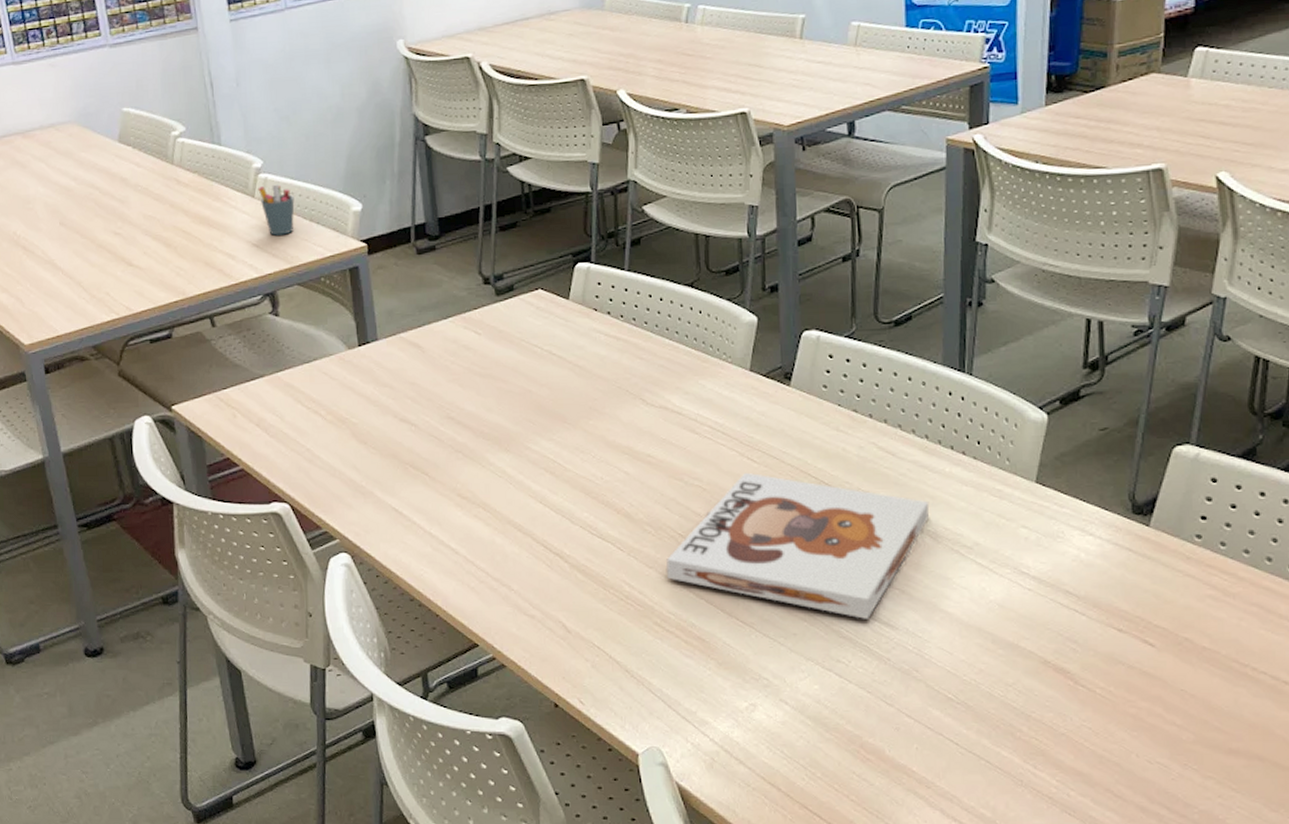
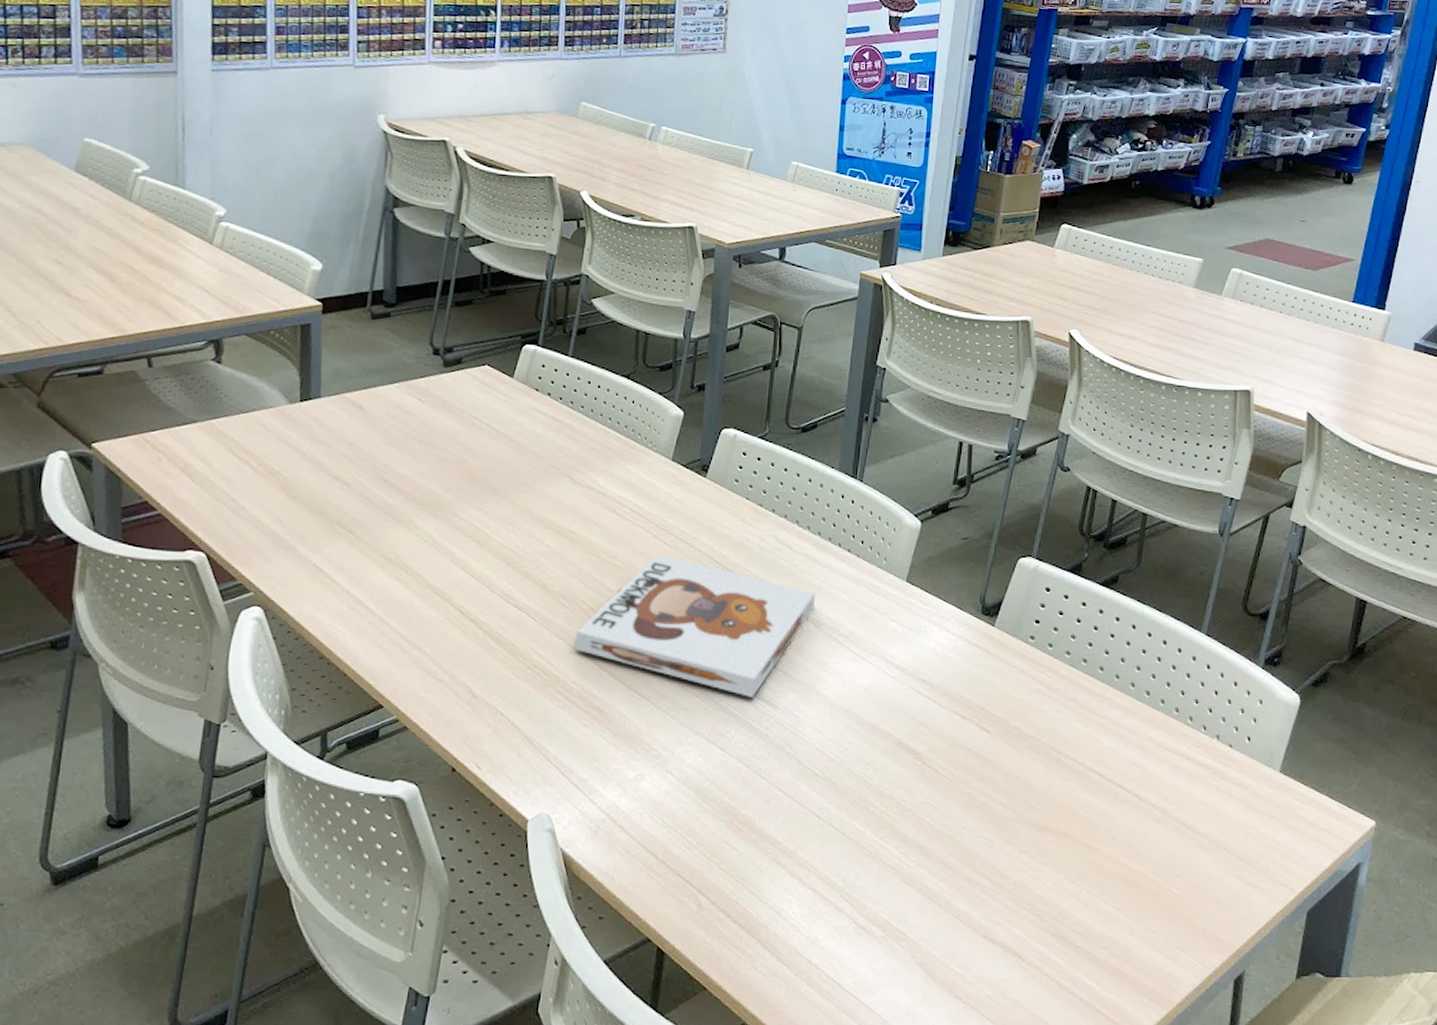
pen holder: present [258,184,295,236] -> none [217,234,254,285]

